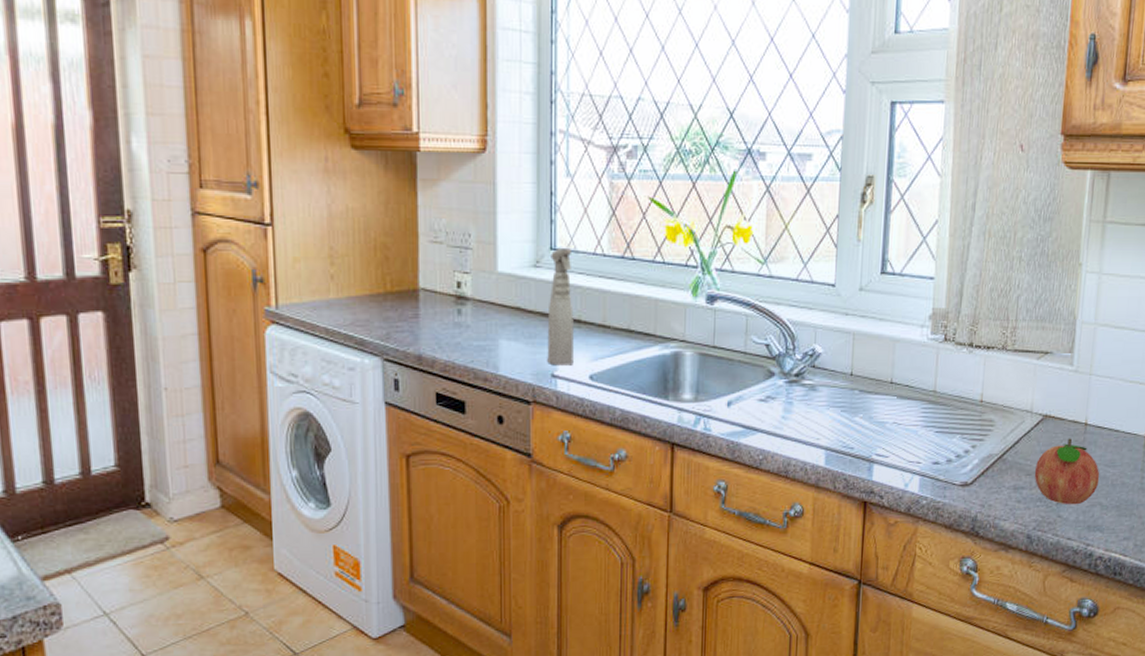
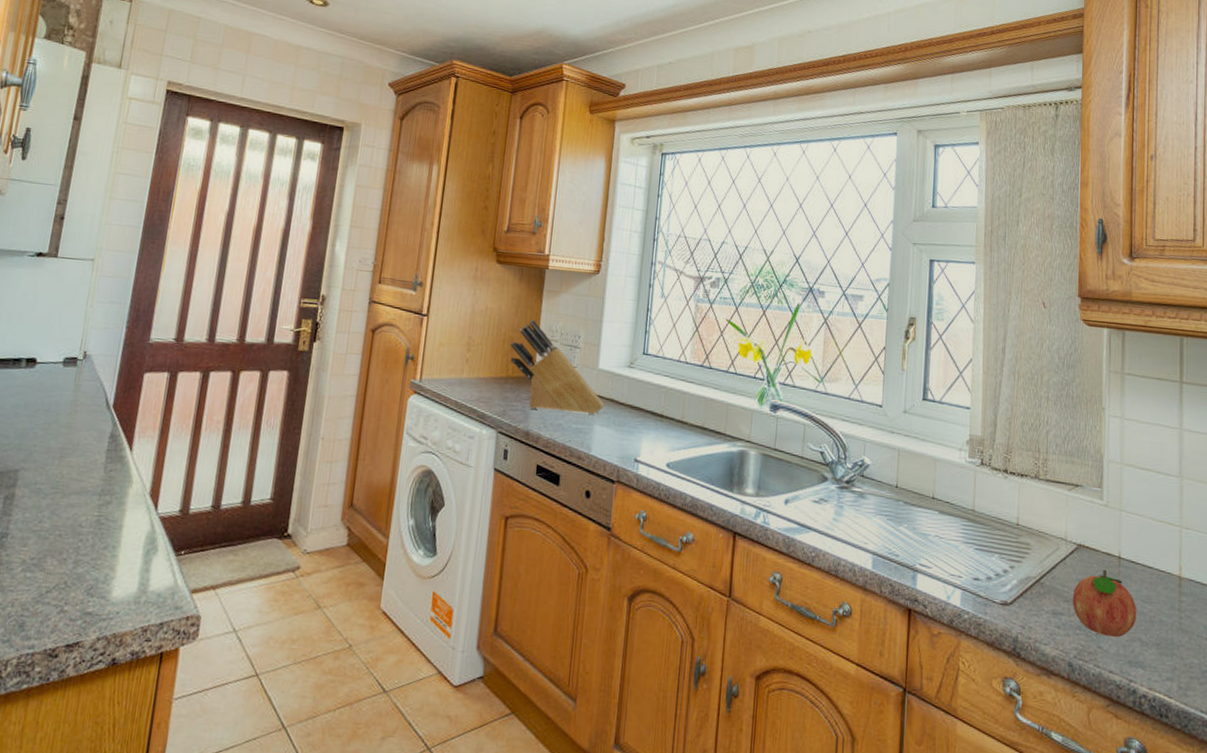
knife block: none [384,218,510,328] -> present [510,319,605,415]
spray bottle: present [547,247,574,366] -> none [632,353,660,453]

